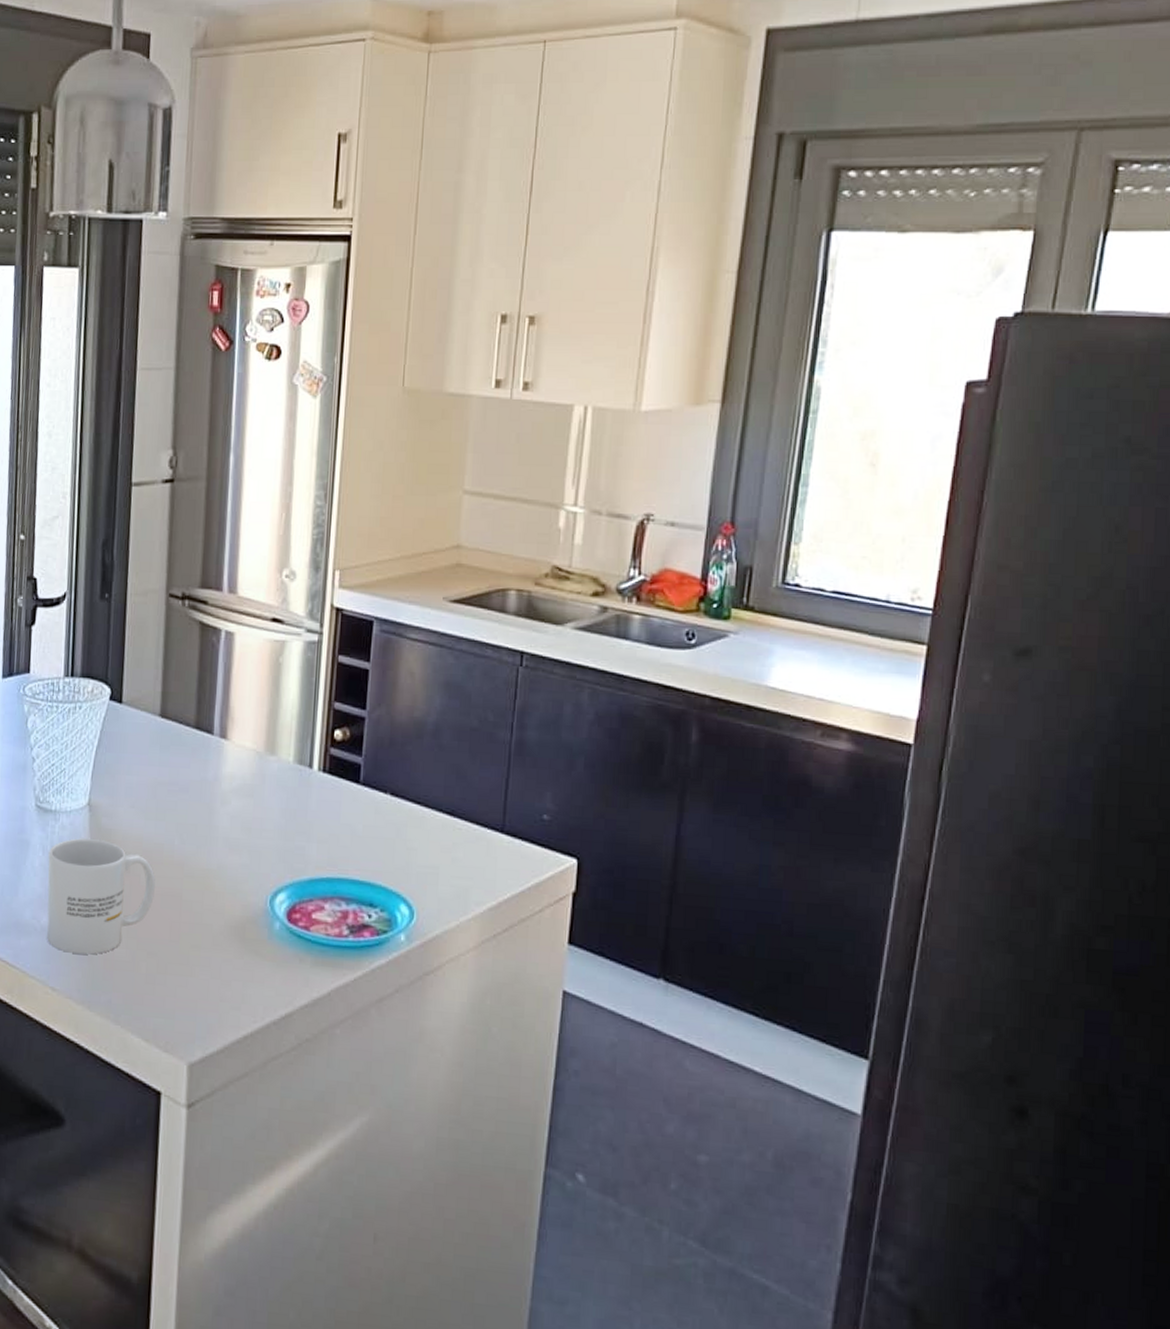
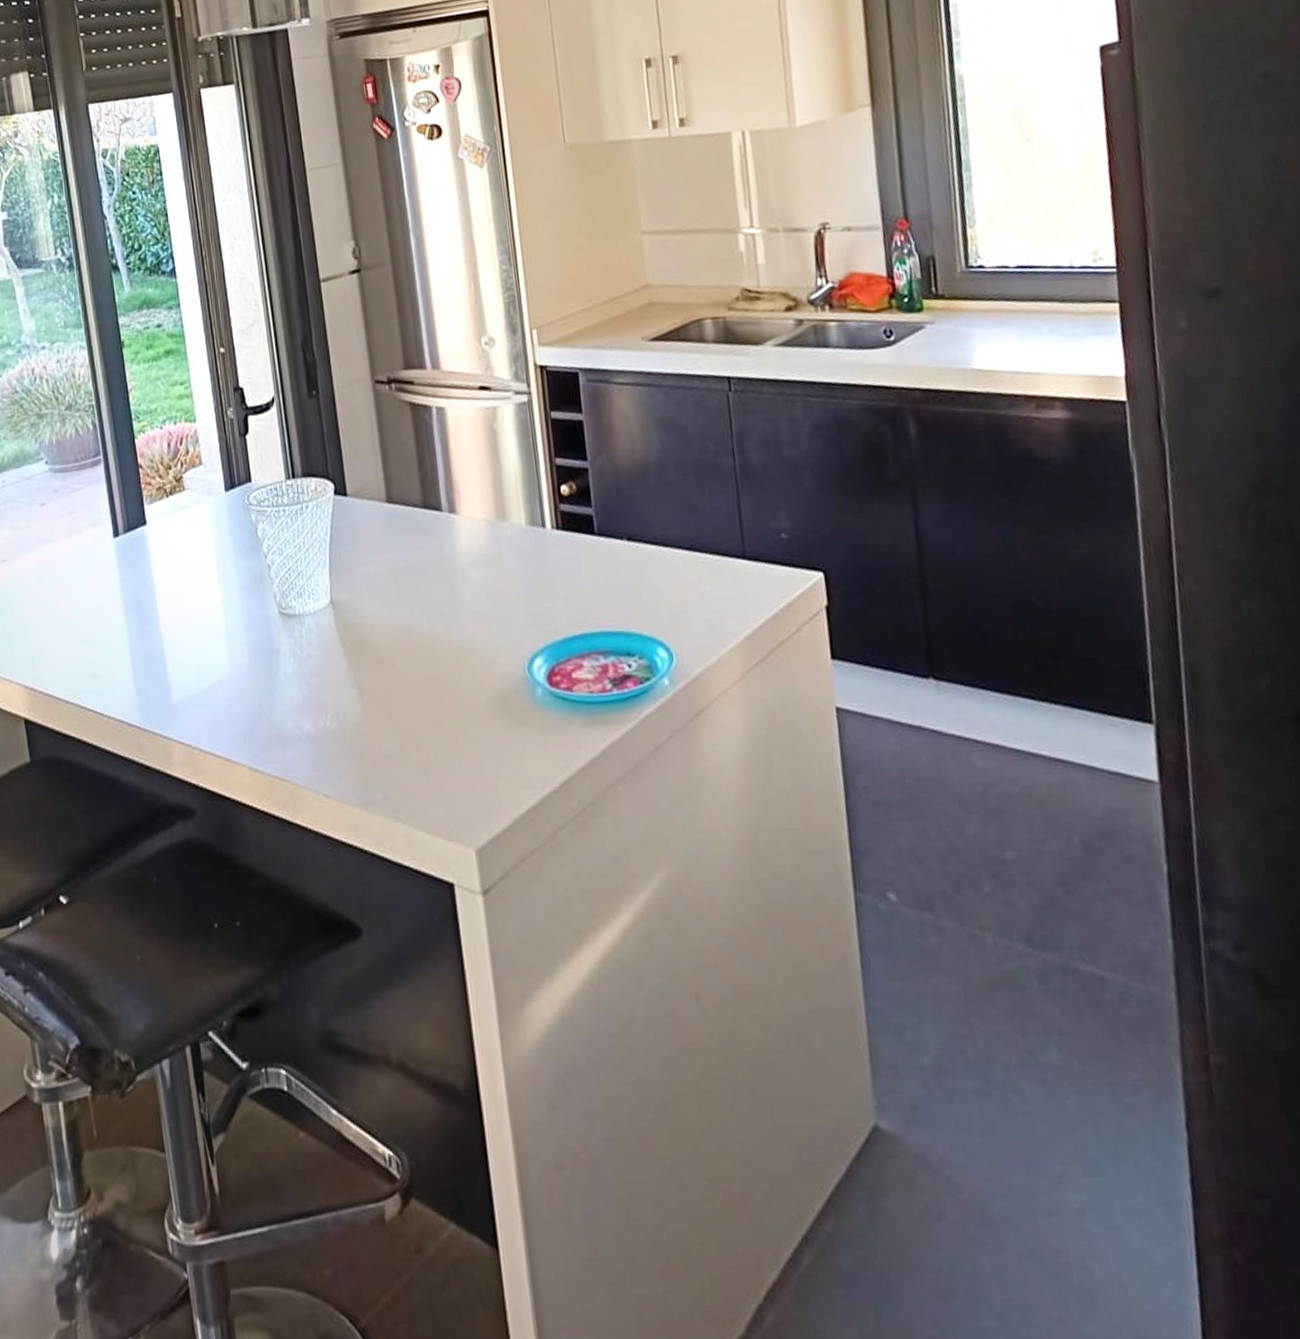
mug: present [47,838,155,955] -> none [299,635,412,756]

